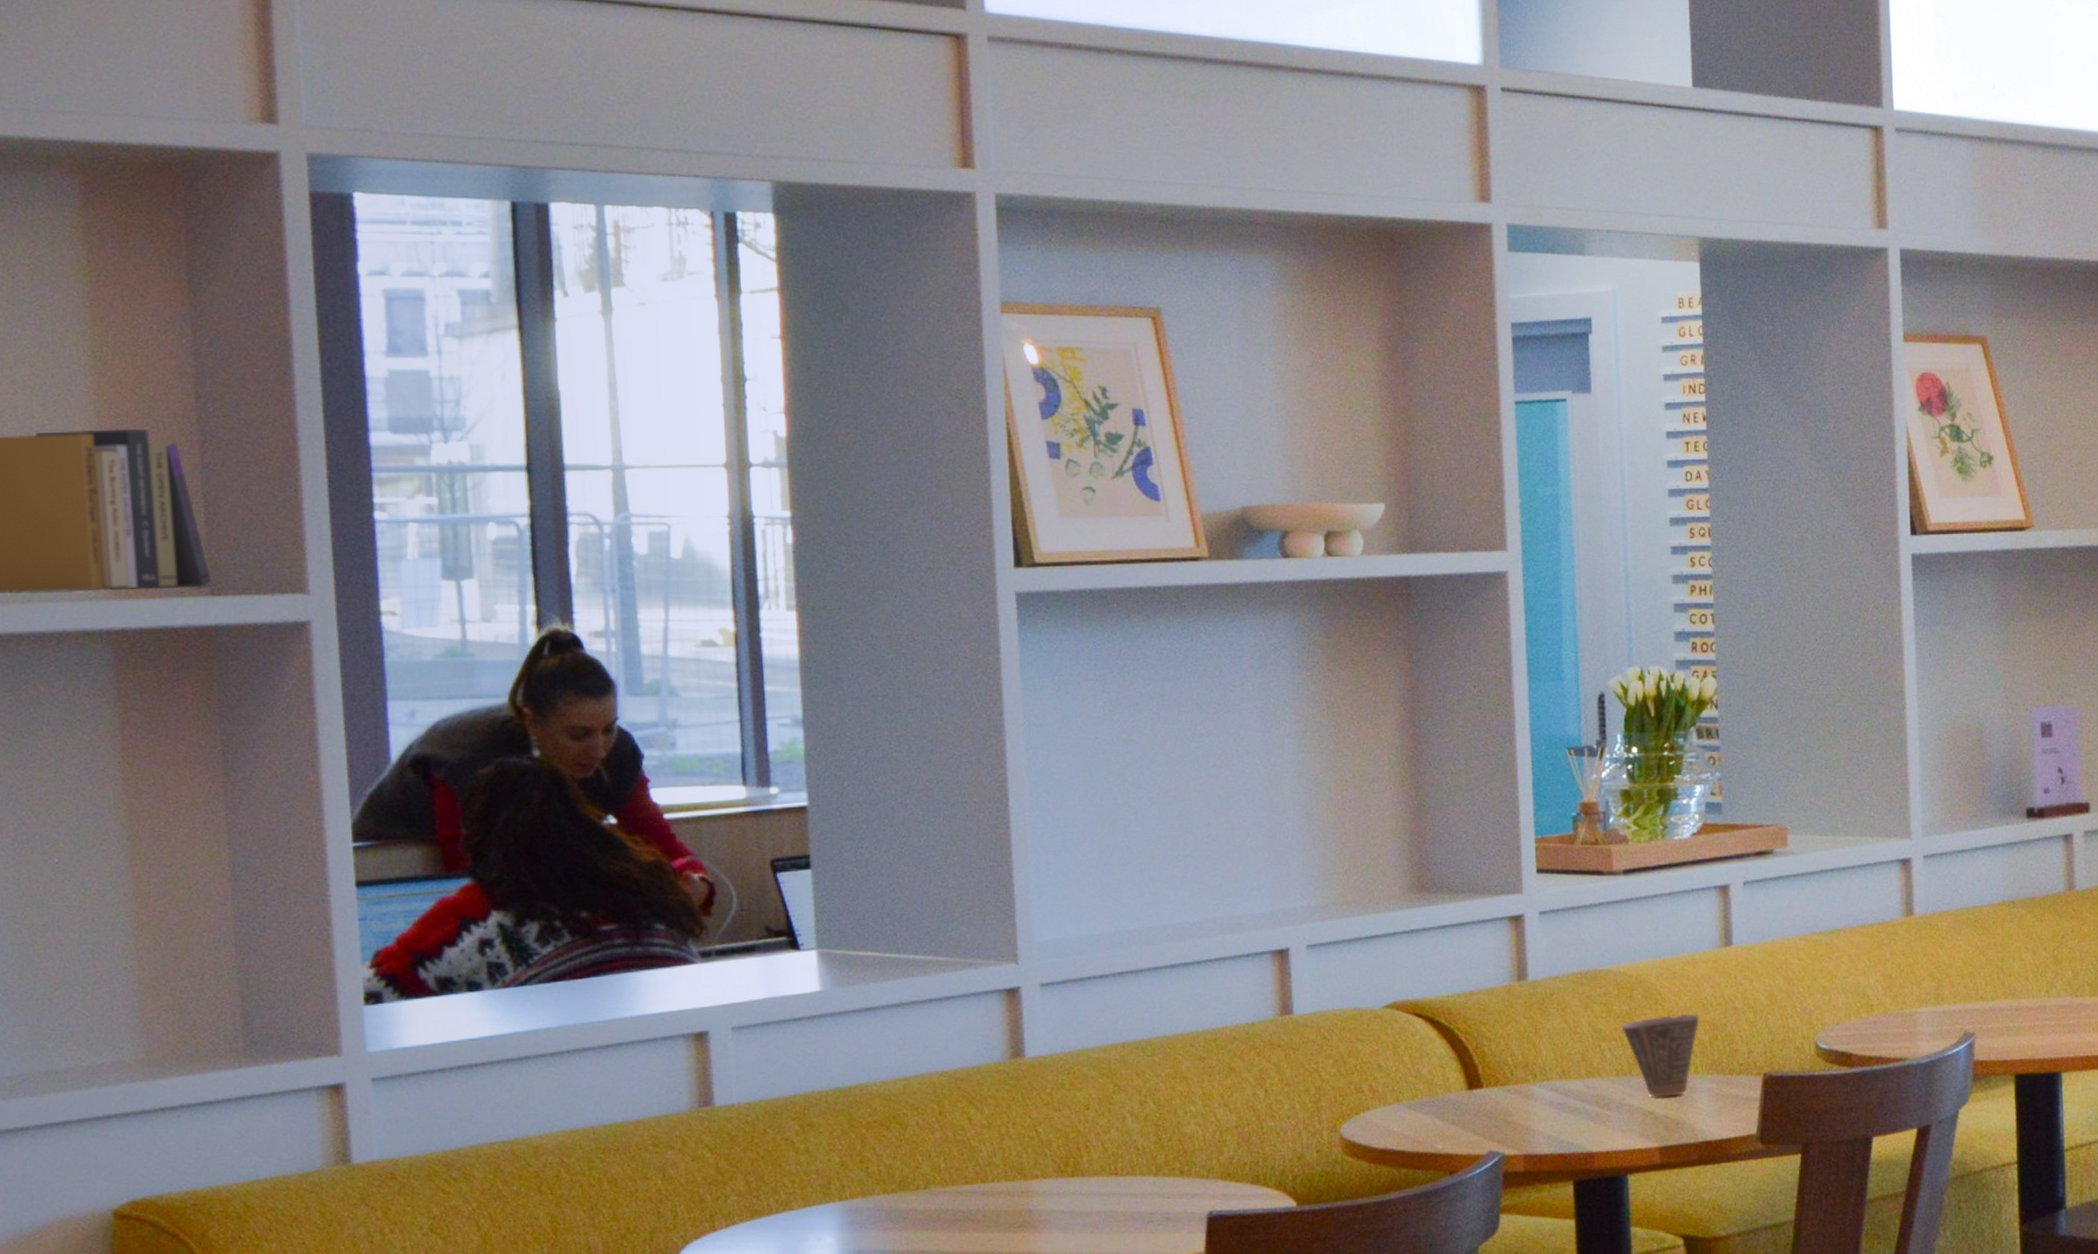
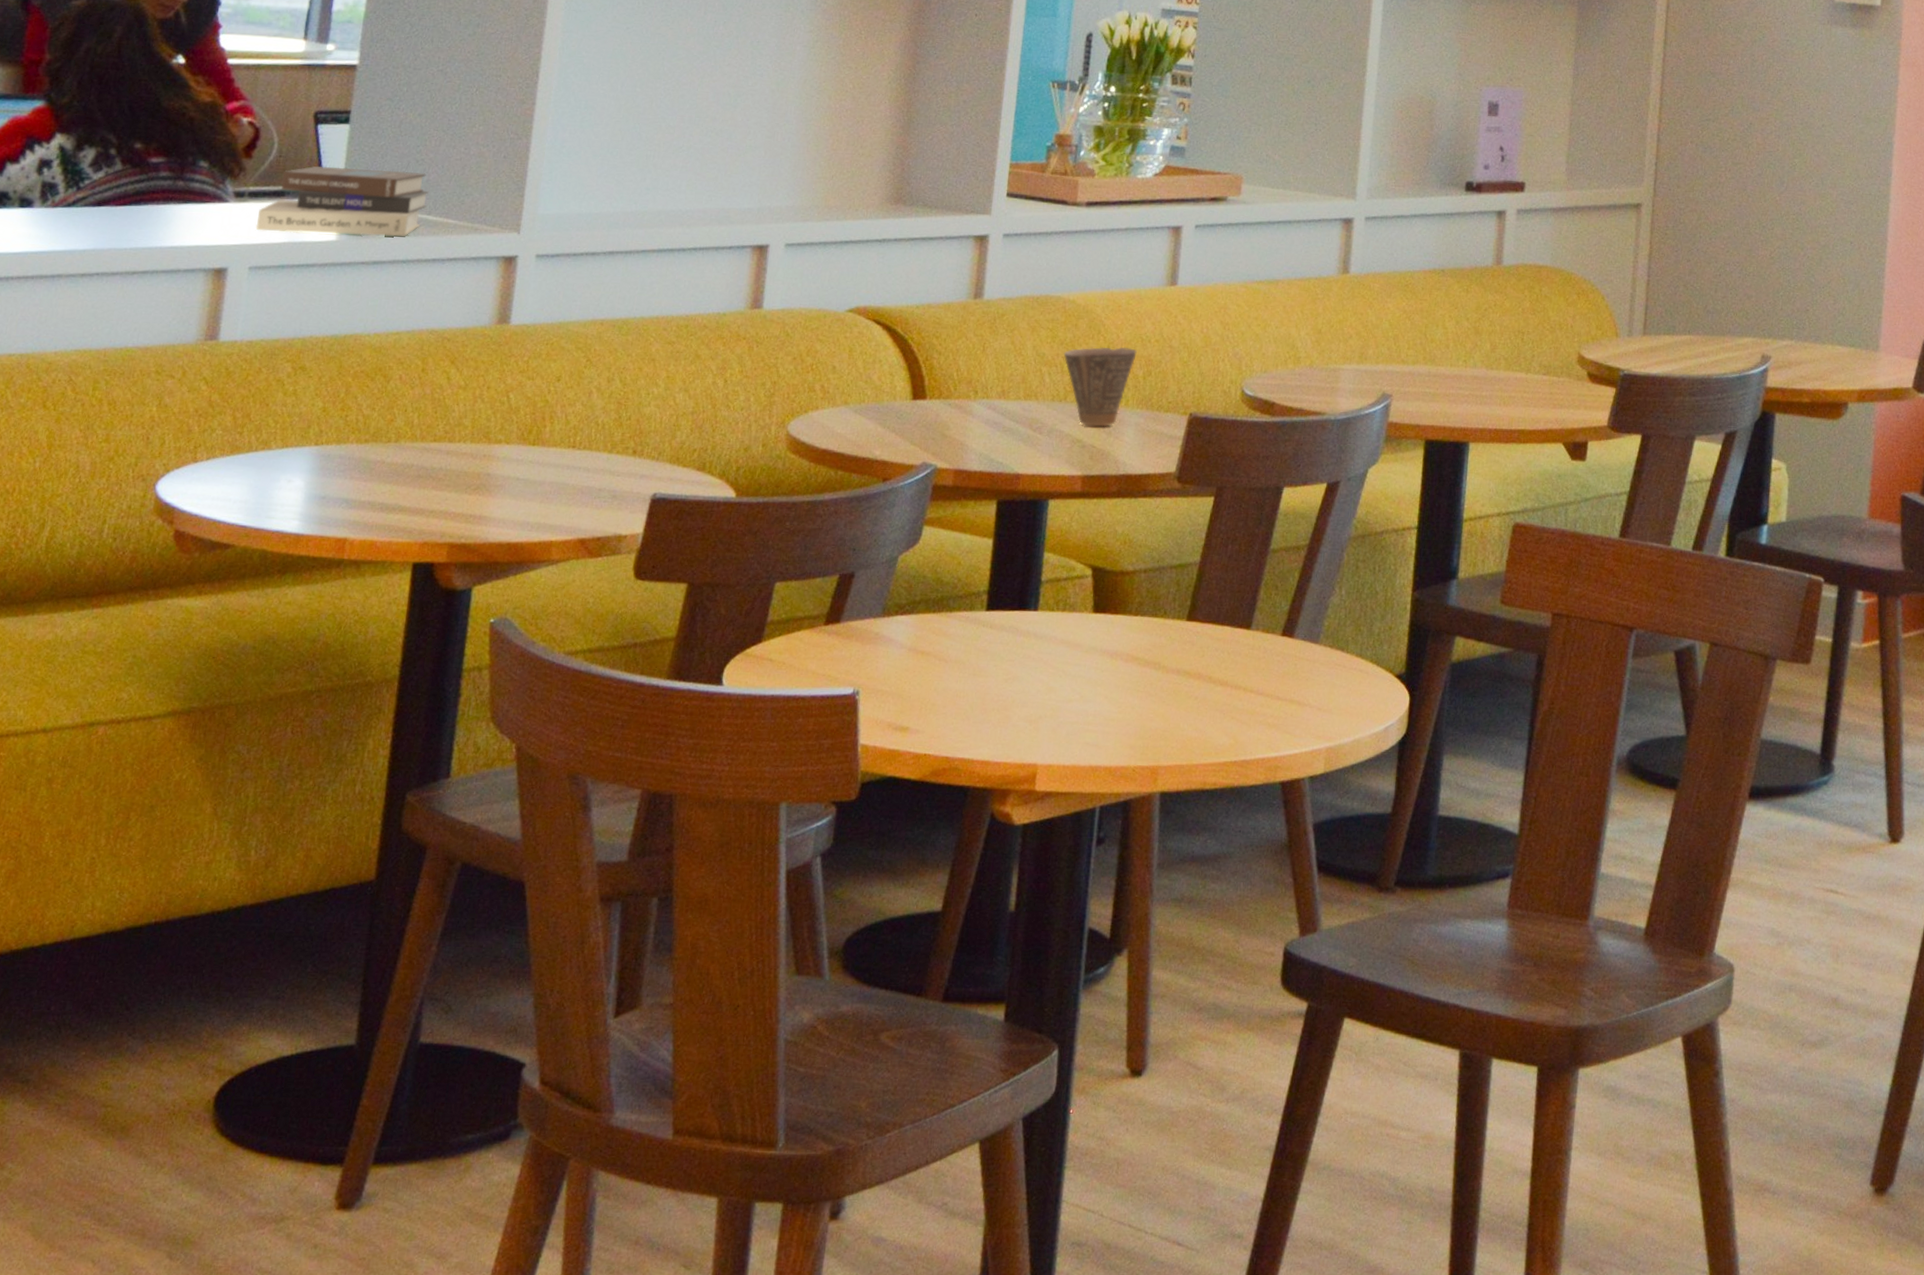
books: none [730,912,912,990] -> present [255,165,429,237]

